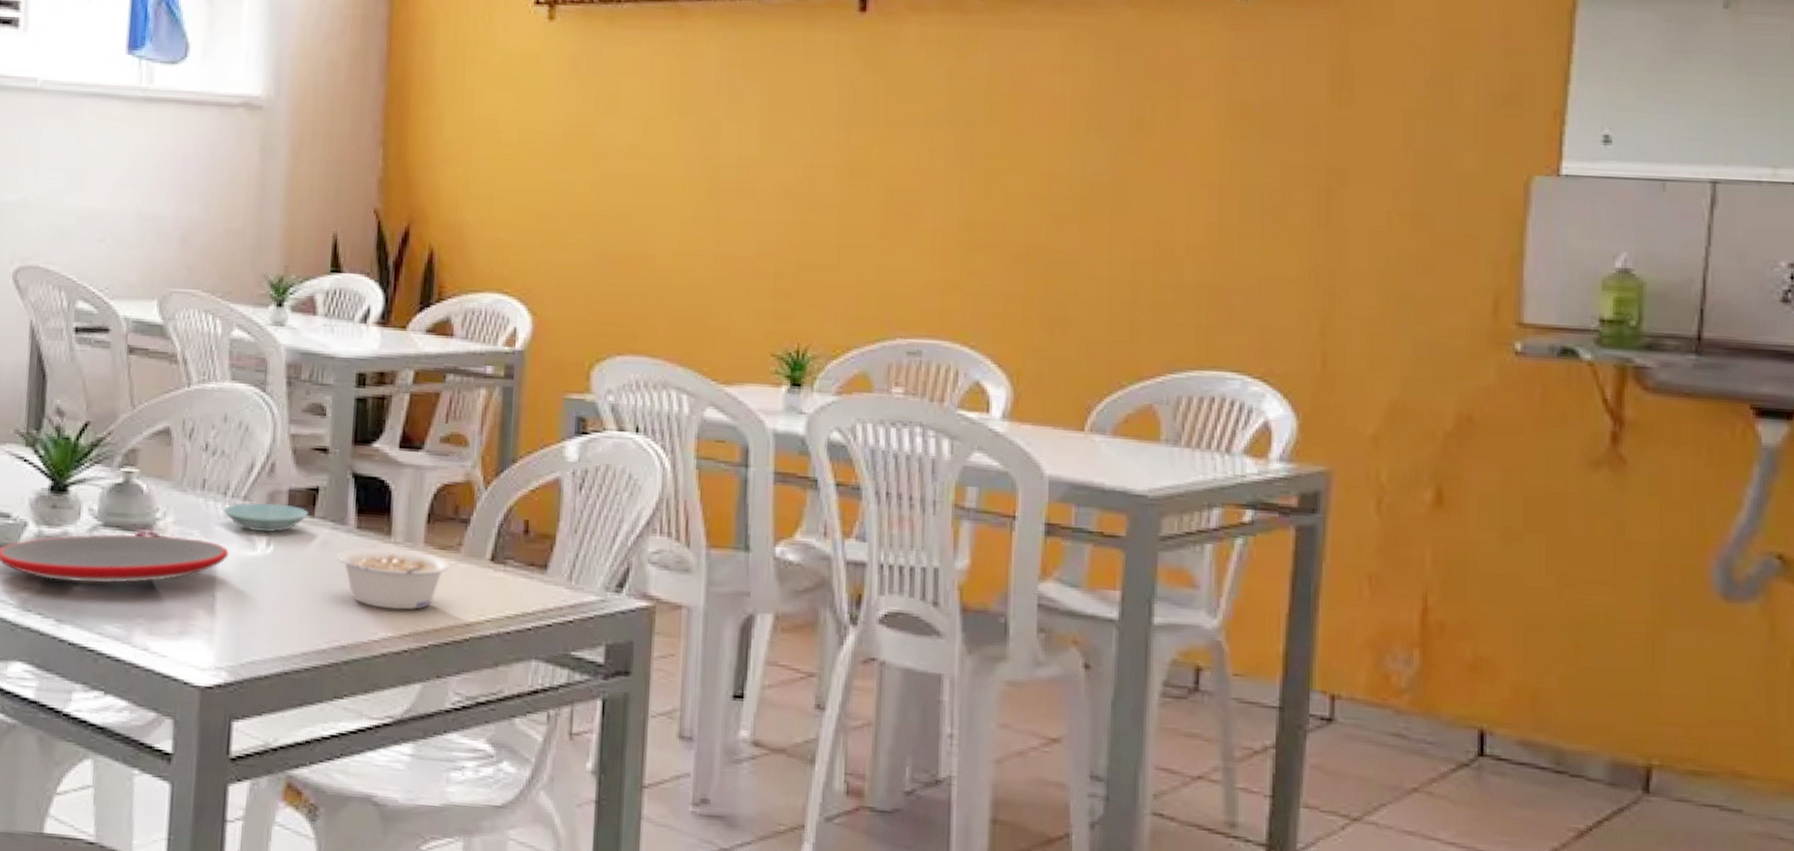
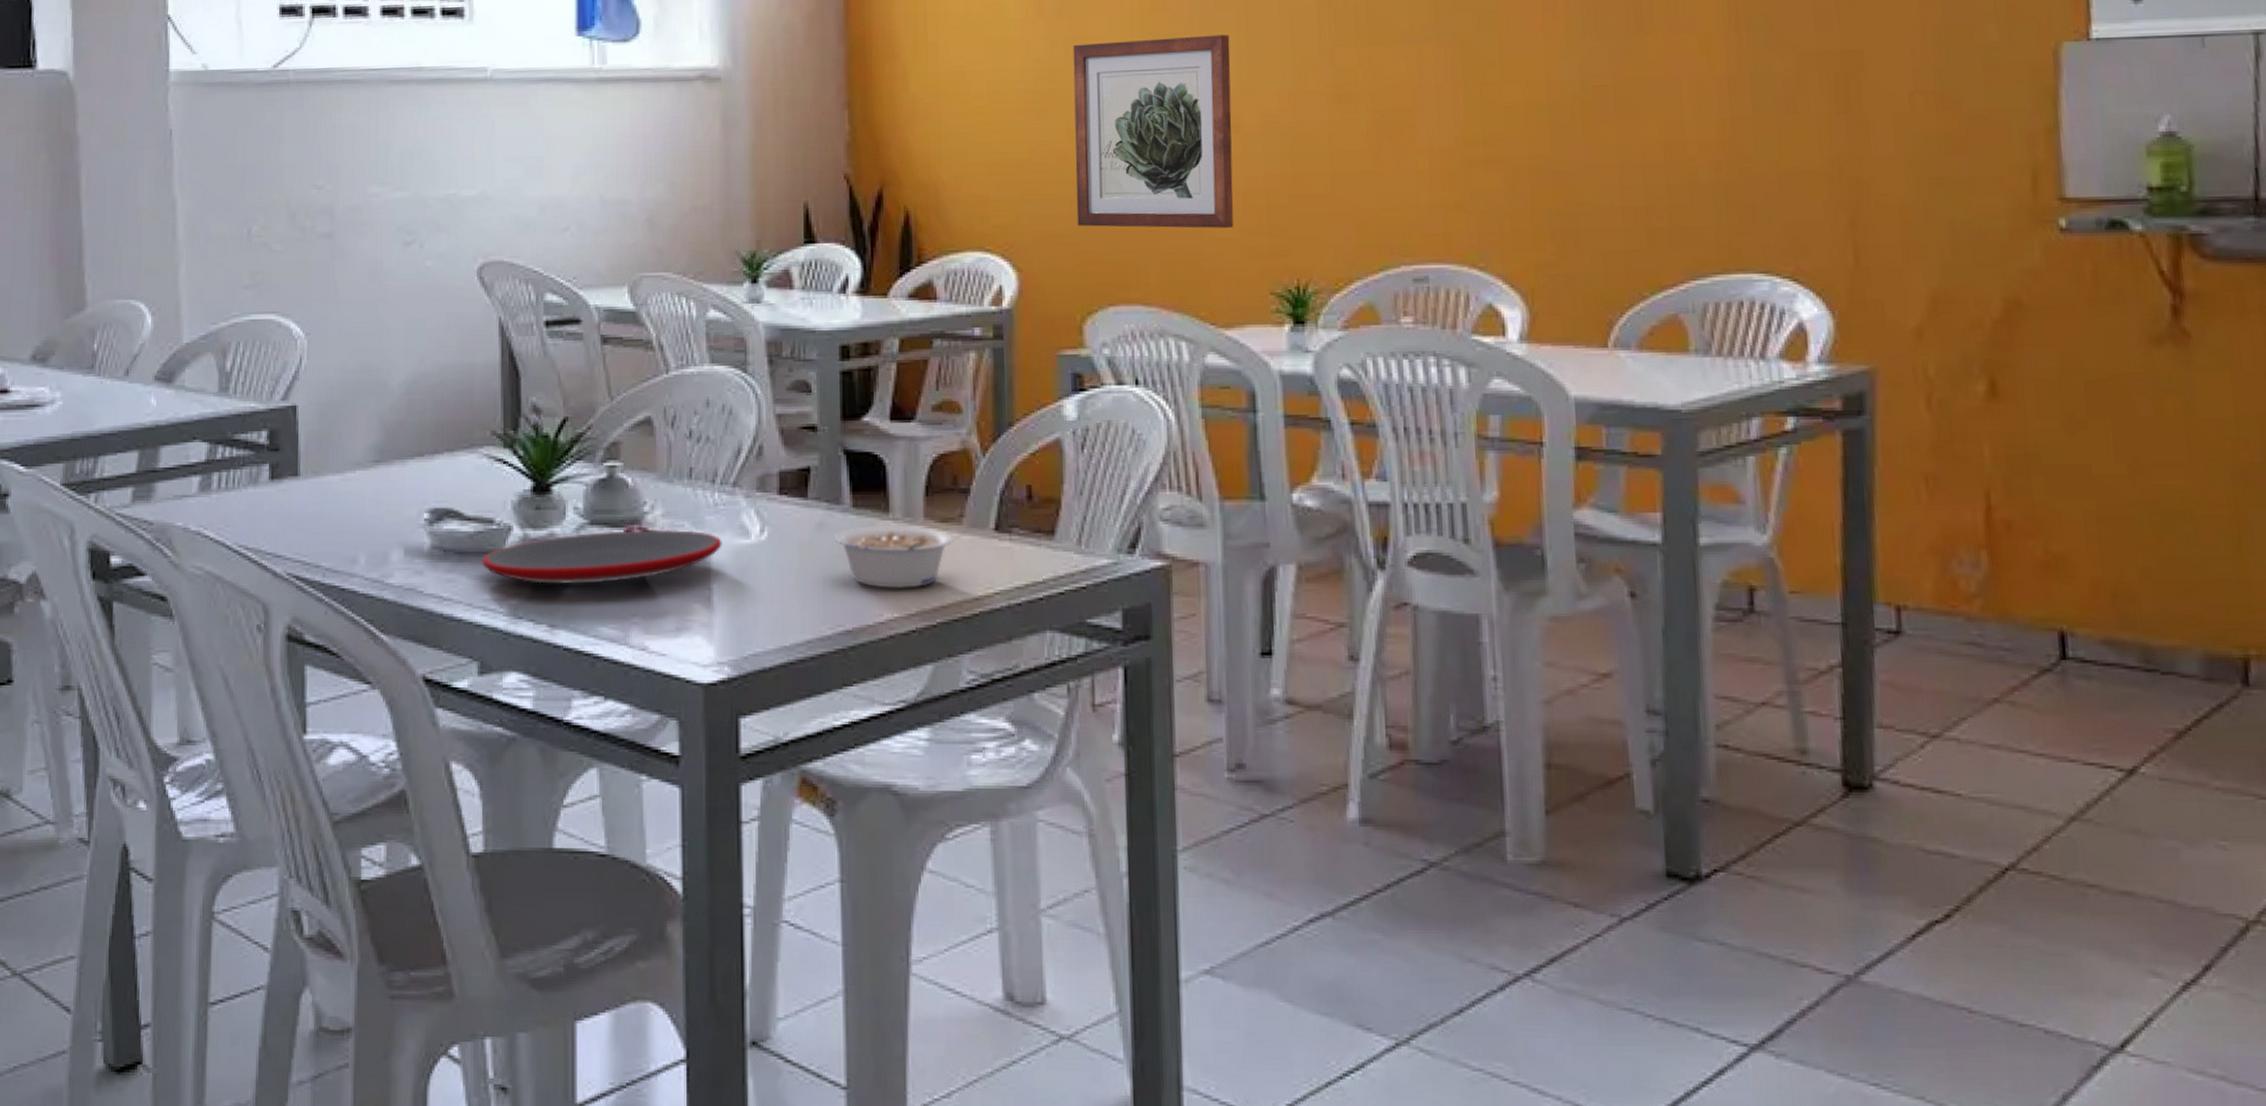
saucer: present [223,502,308,532] -> none [712,487,801,517]
wall art: none [593,102,753,289] -> present [1073,34,1234,228]

